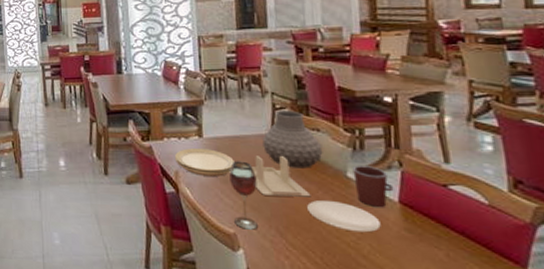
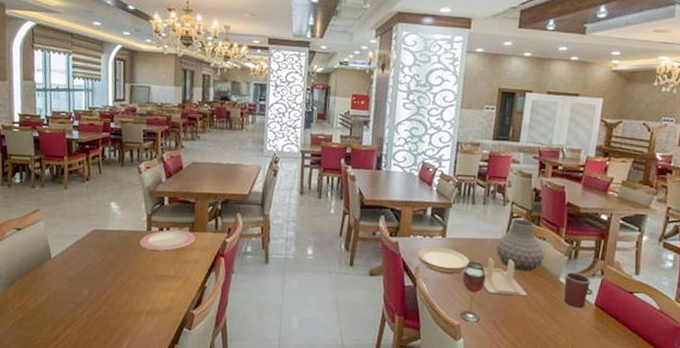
plate: present [307,199,381,233] -> none [523,299,577,329]

